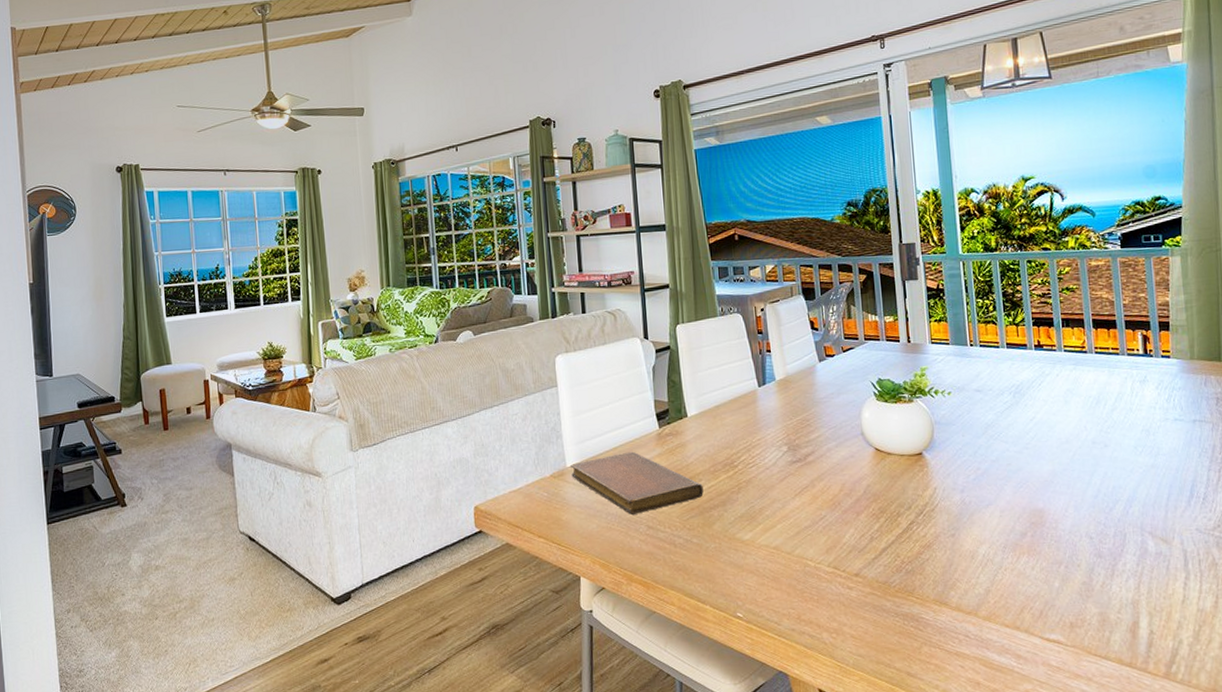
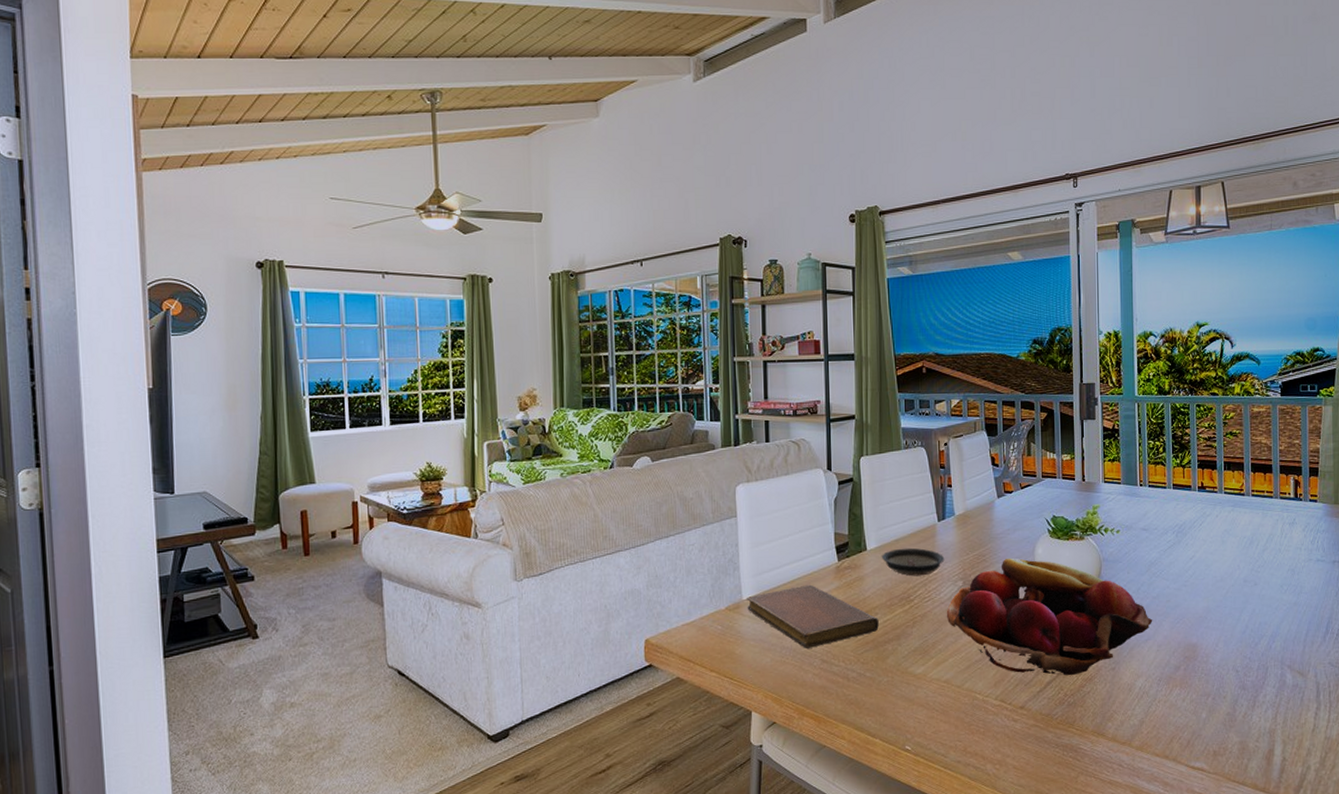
saucer: none [702,413,768,442] -> present [881,547,945,577]
fruit basket: none [771,422,994,543] -> present [946,557,1153,676]

